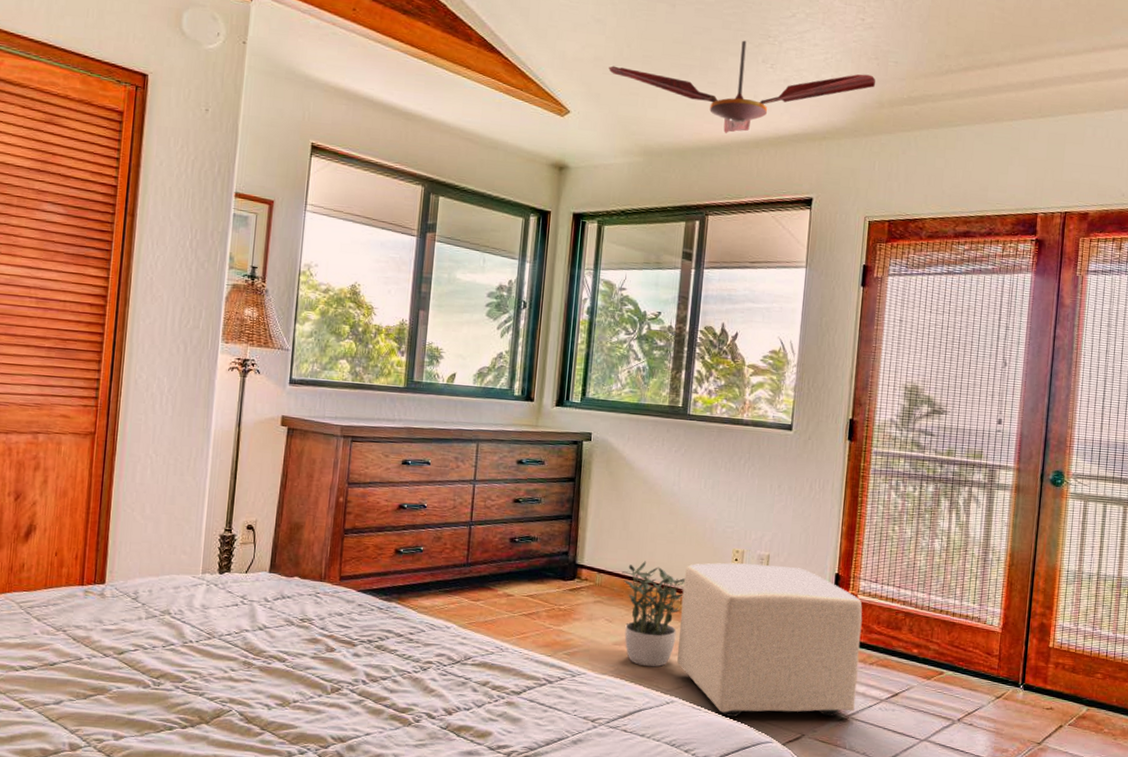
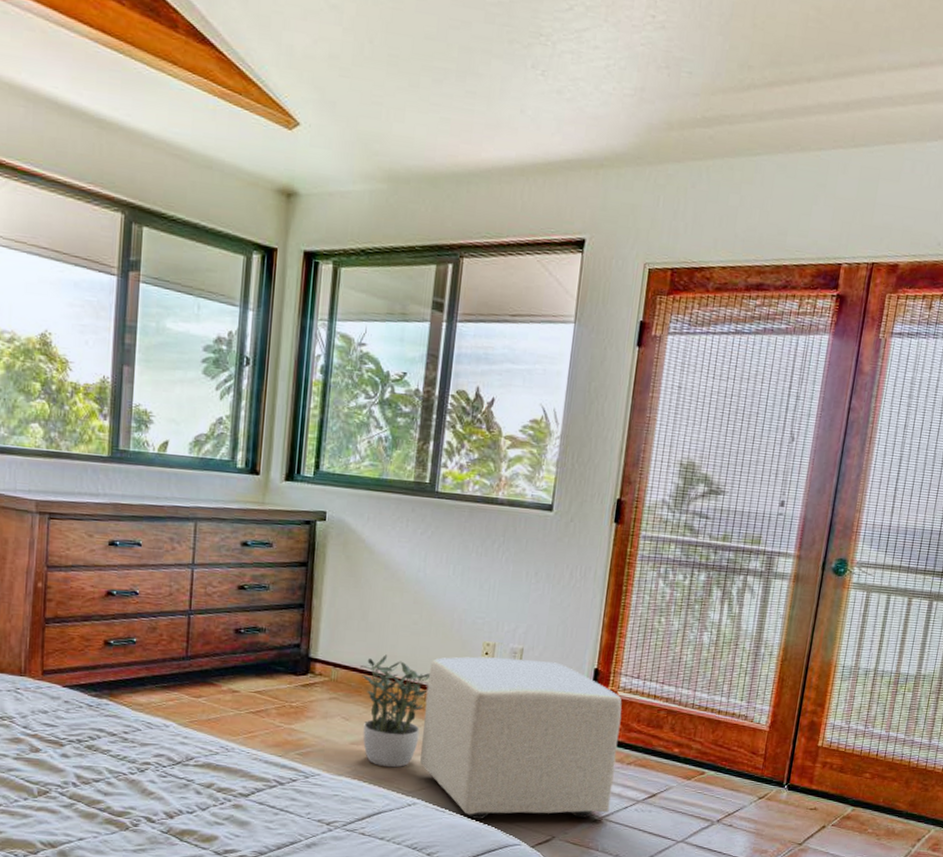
ceiling fan: present [609,40,875,133] -> none [346,38,665,157]

